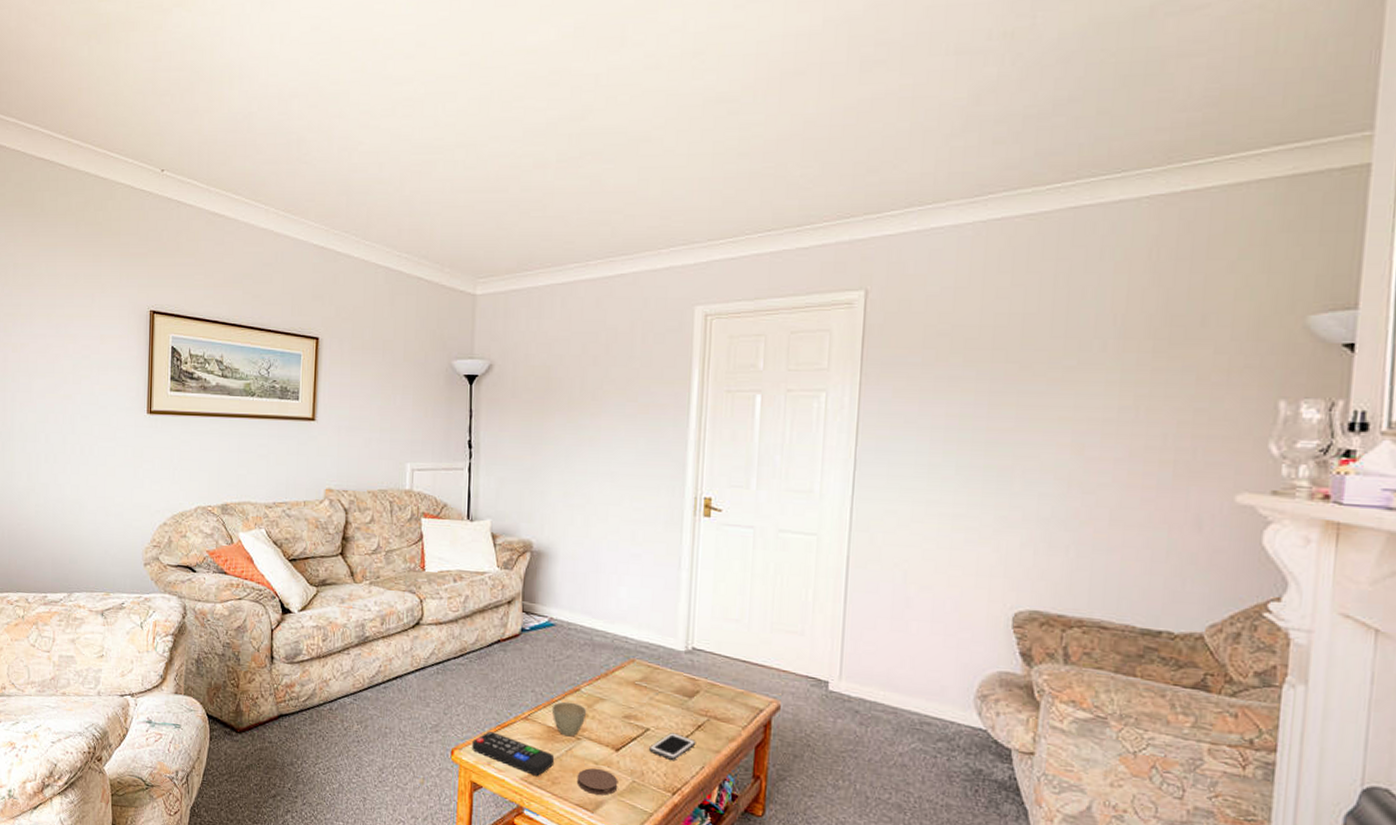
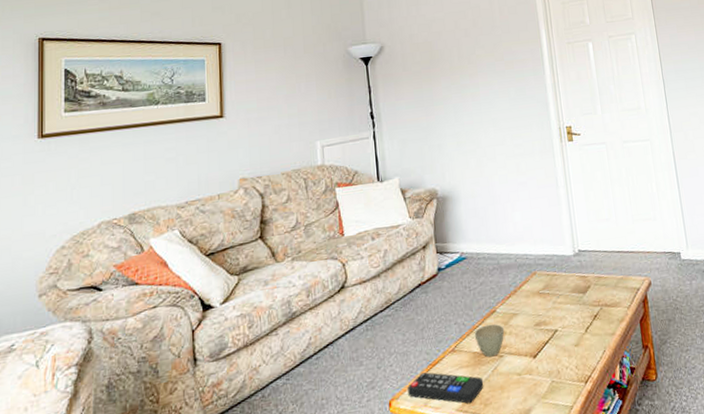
coaster: present [576,768,618,796] -> none [505,378,541,405]
cell phone: present [649,733,696,760] -> none [560,327,596,353]

